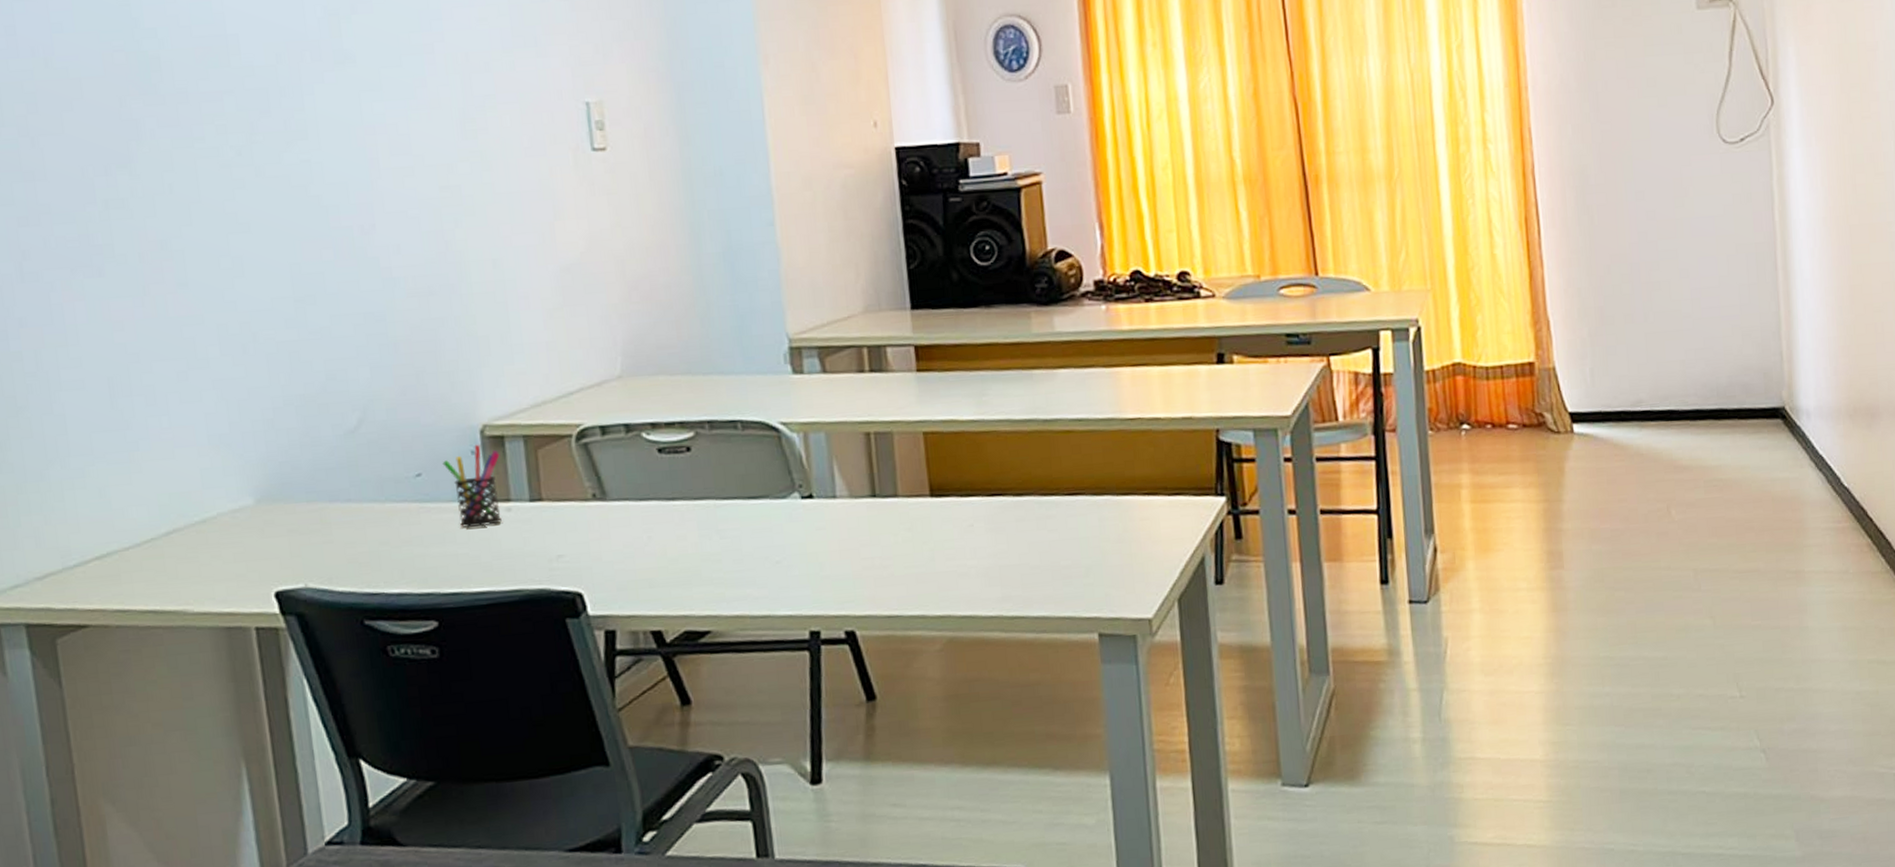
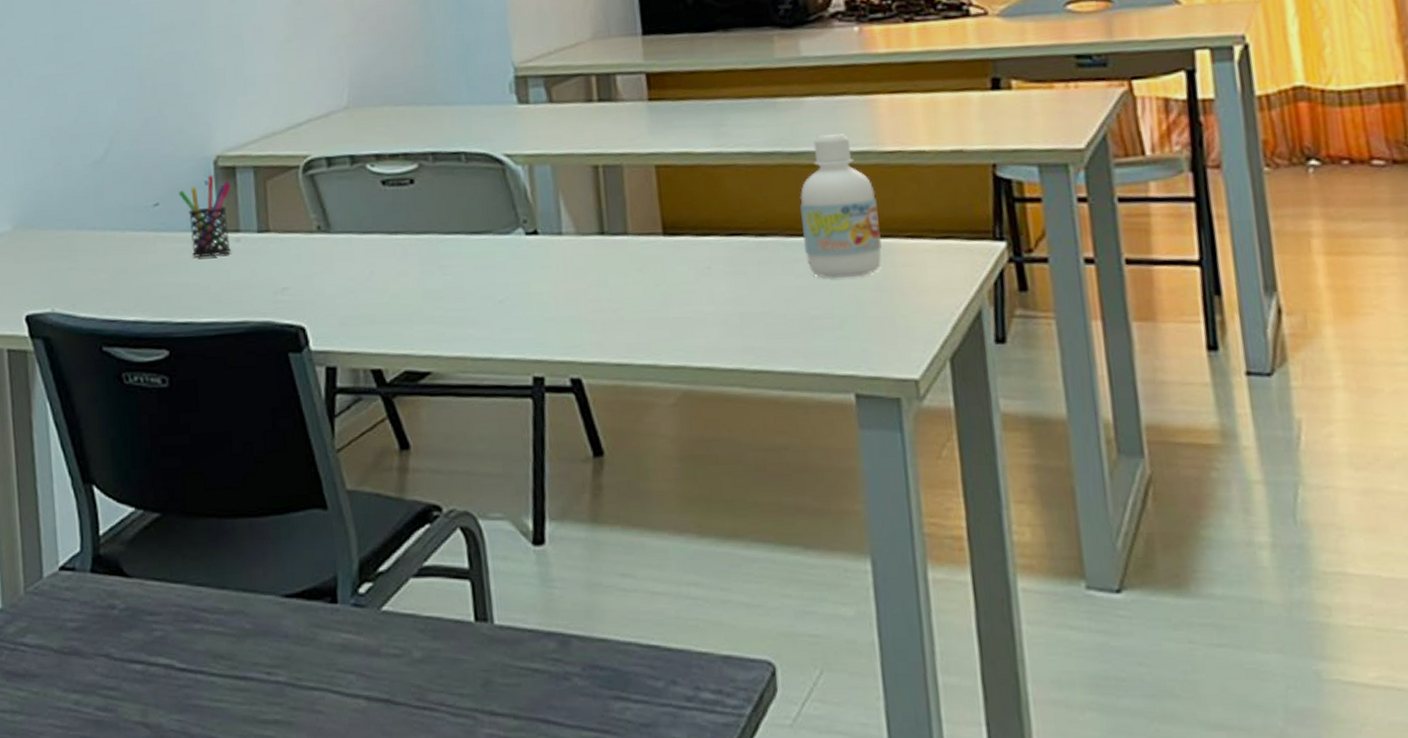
bottle: none [1052,402,1123,533] -> present [799,133,882,279]

